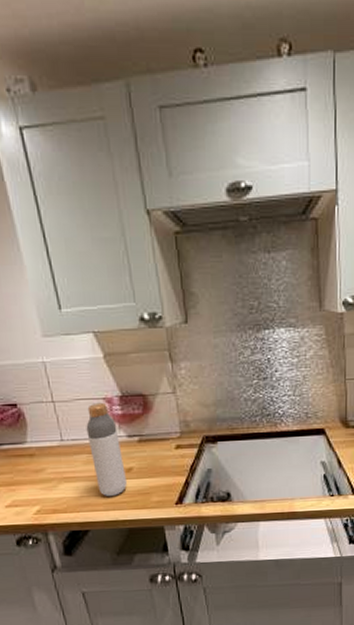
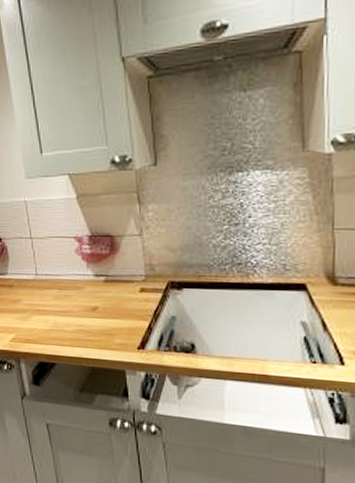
bottle: present [86,402,127,496] -> none [58,241,91,333]

